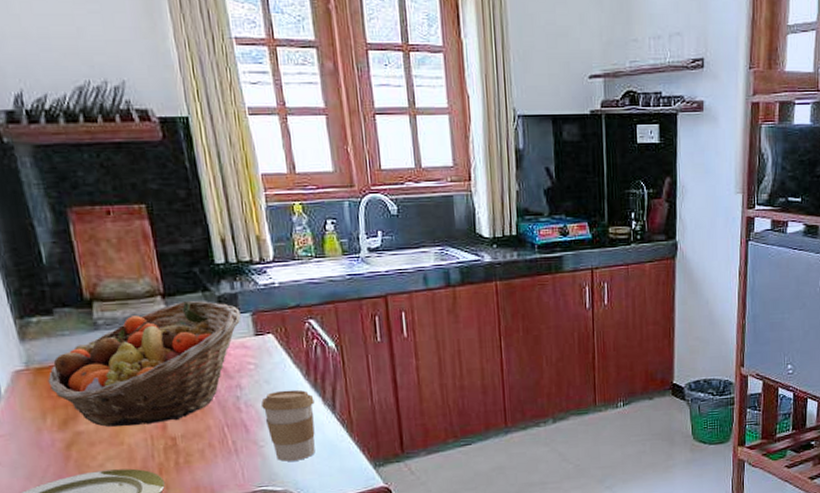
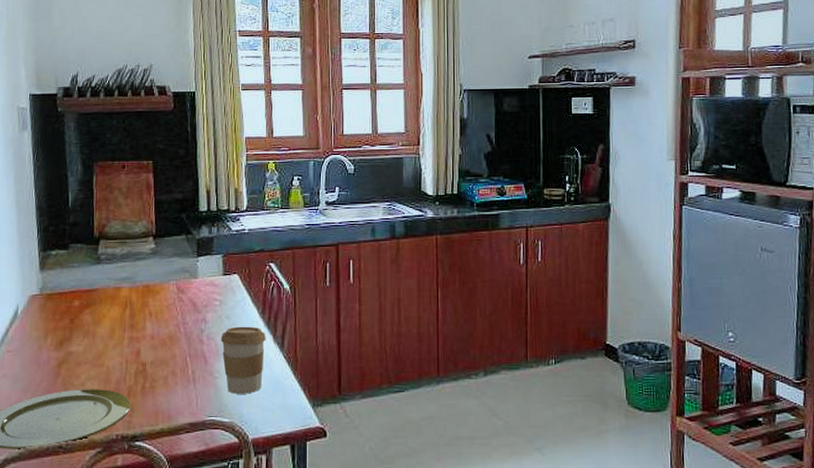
fruit basket: present [48,300,241,427] -> none [55,241,214,350]

